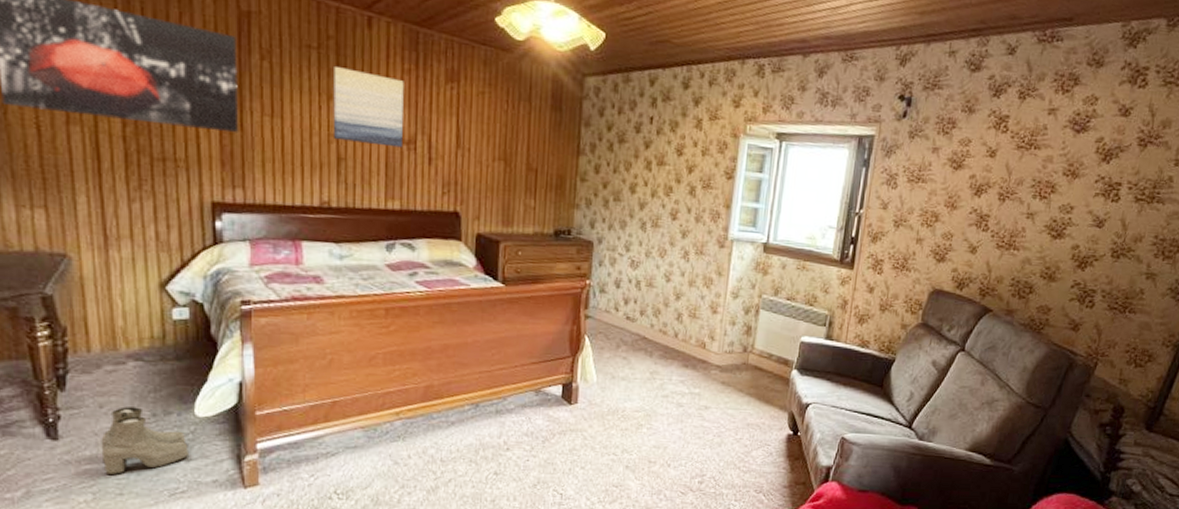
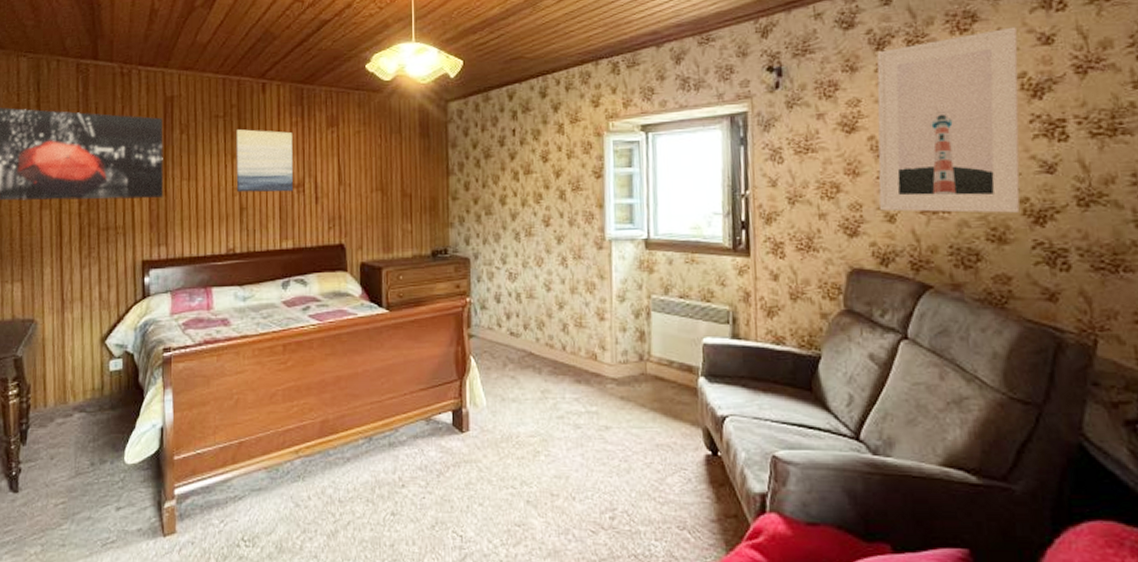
boots: present [101,406,188,476] -> none [50,457,118,526]
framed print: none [965,94,1106,257] -> present [877,26,1020,213]

